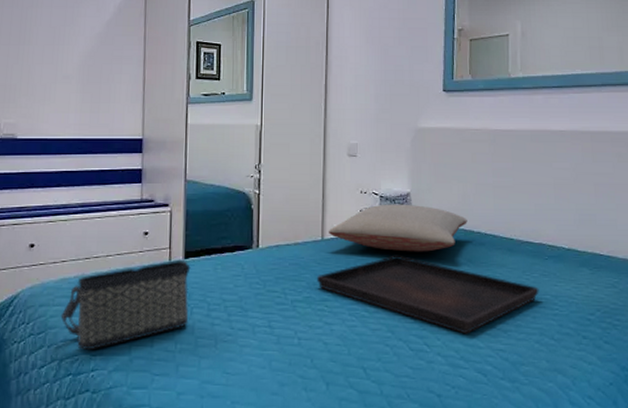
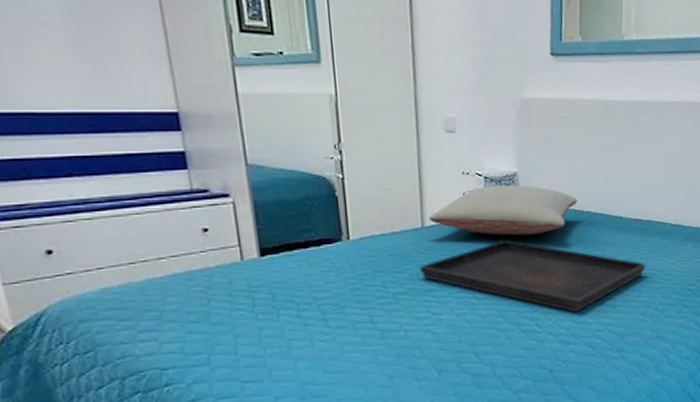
handbag: present [60,259,191,351] -> none [110,257,277,366]

